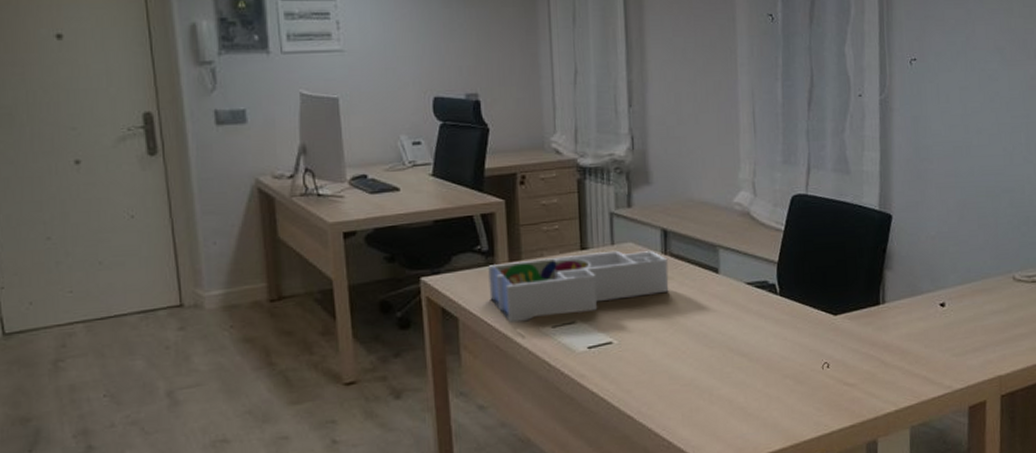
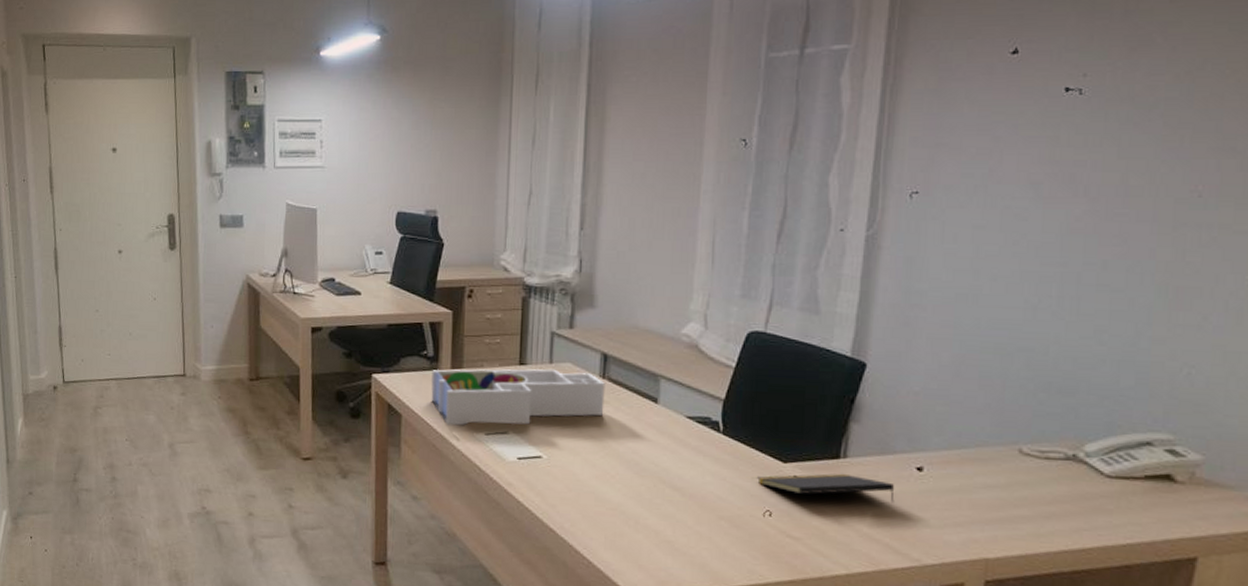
notepad: none [814,318,927,344] -> present [757,473,895,503]

